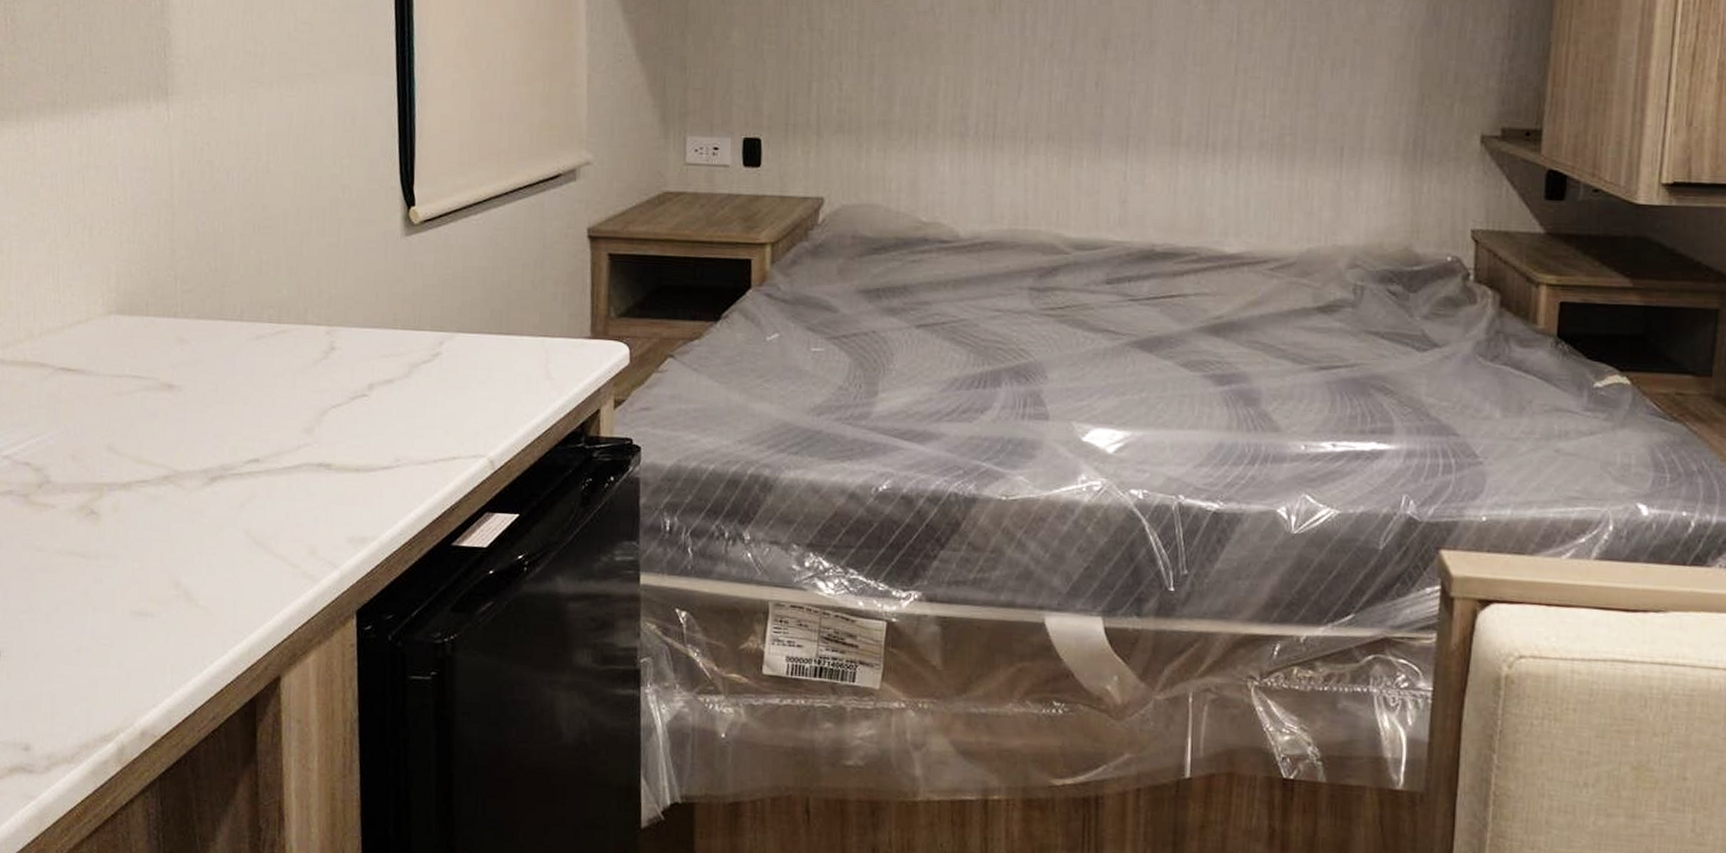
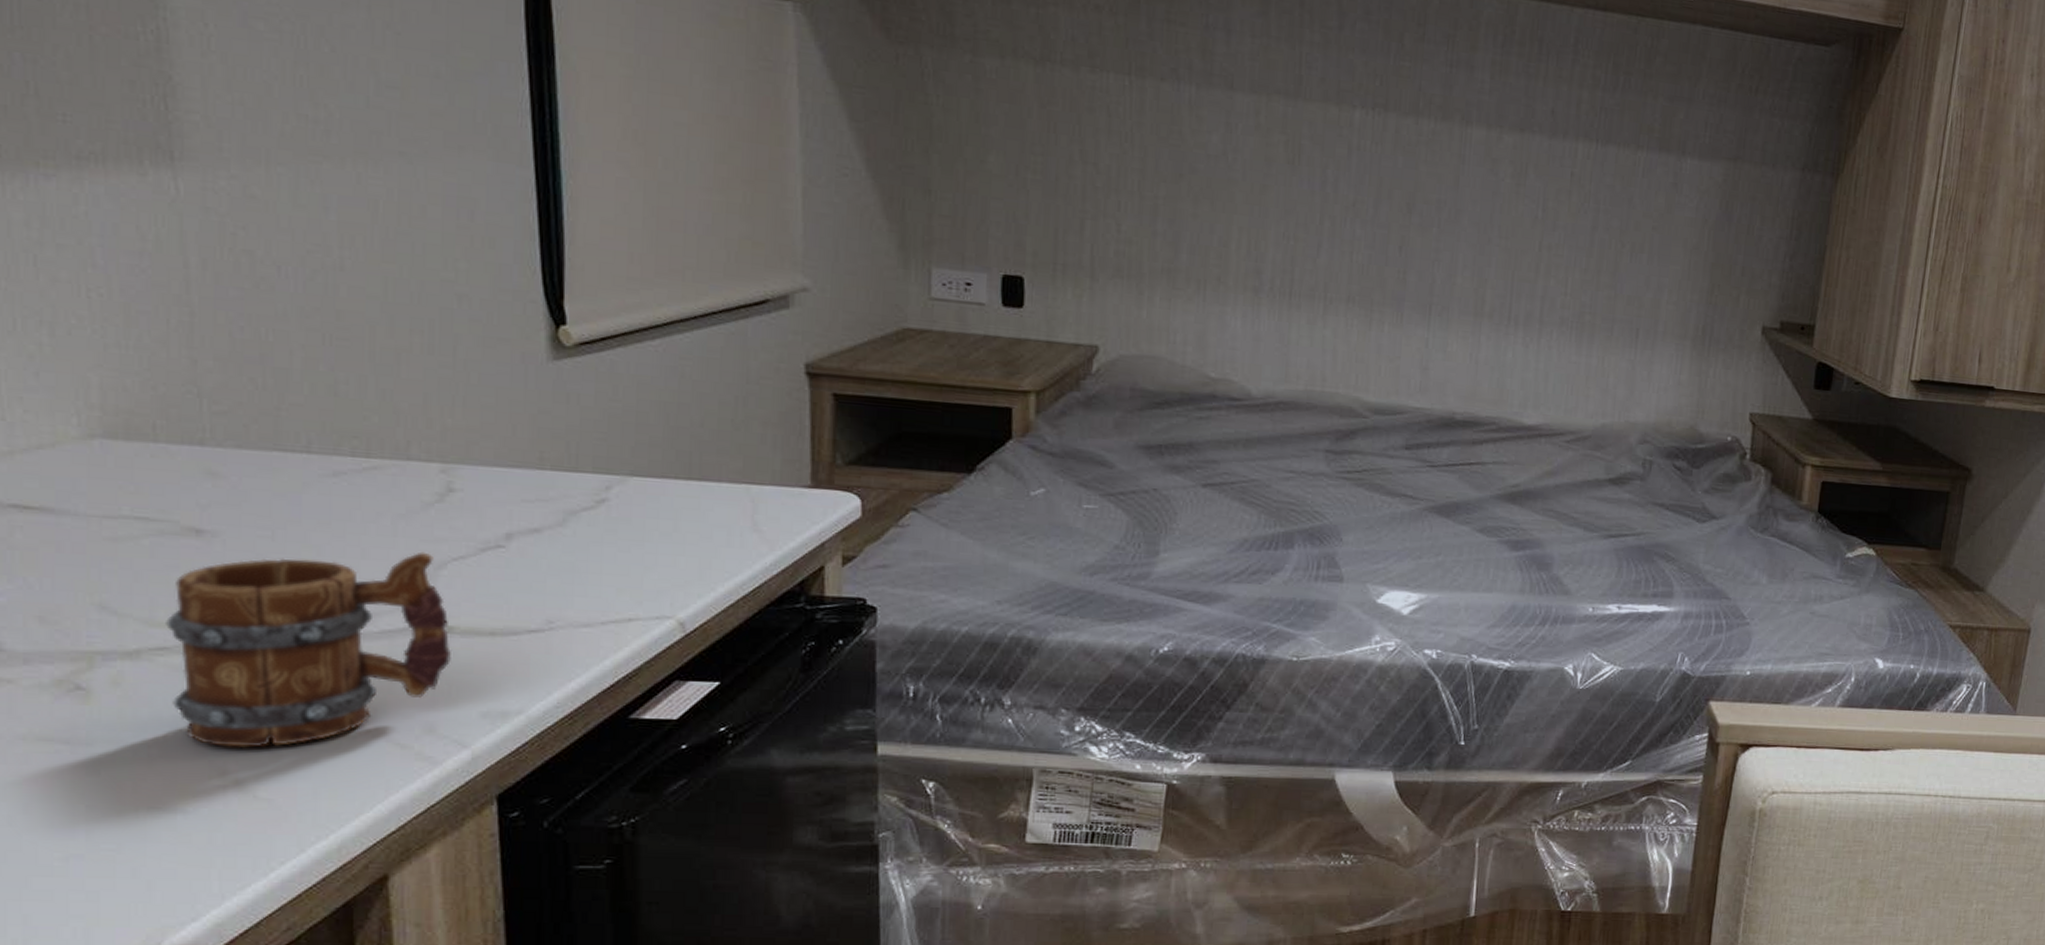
mug: none [147,400,329,564] -> present [166,551,451,748]

